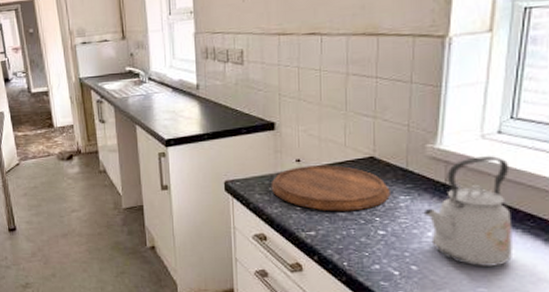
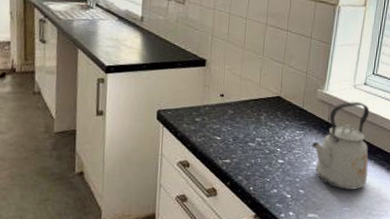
cutting board: present [271,165,390,211] -> none [197,100,290,142]

